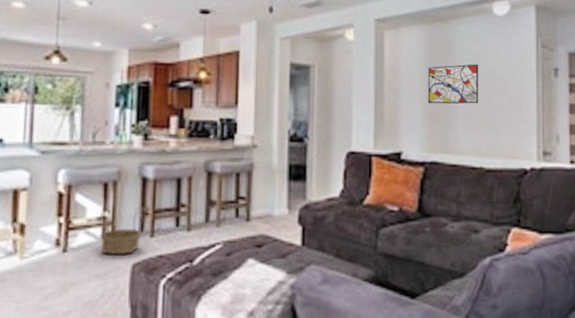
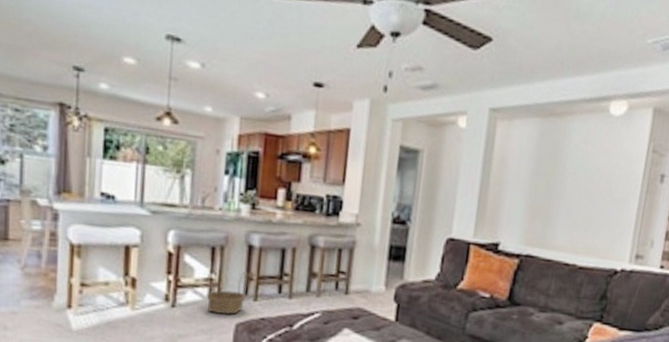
wall art: present [427,64,479,104] -> none [531,162,587,203]

